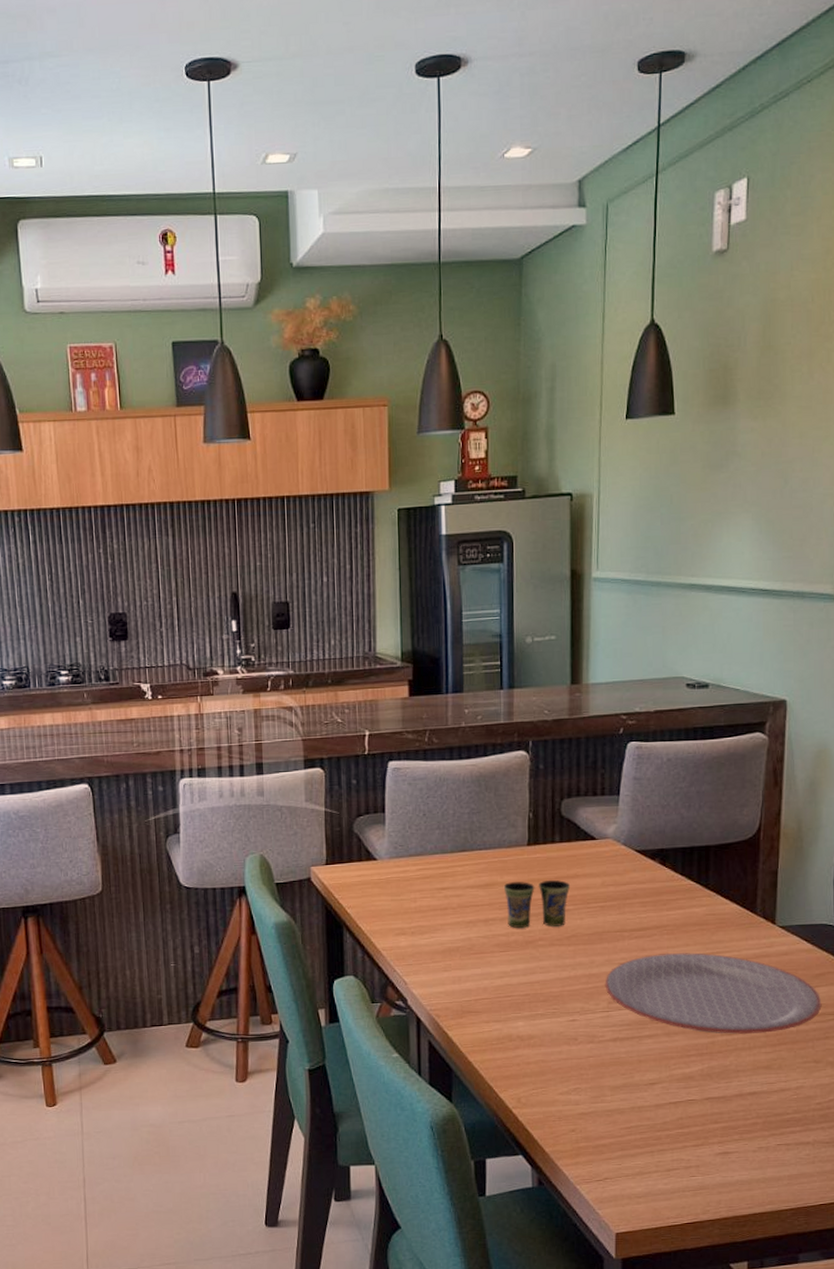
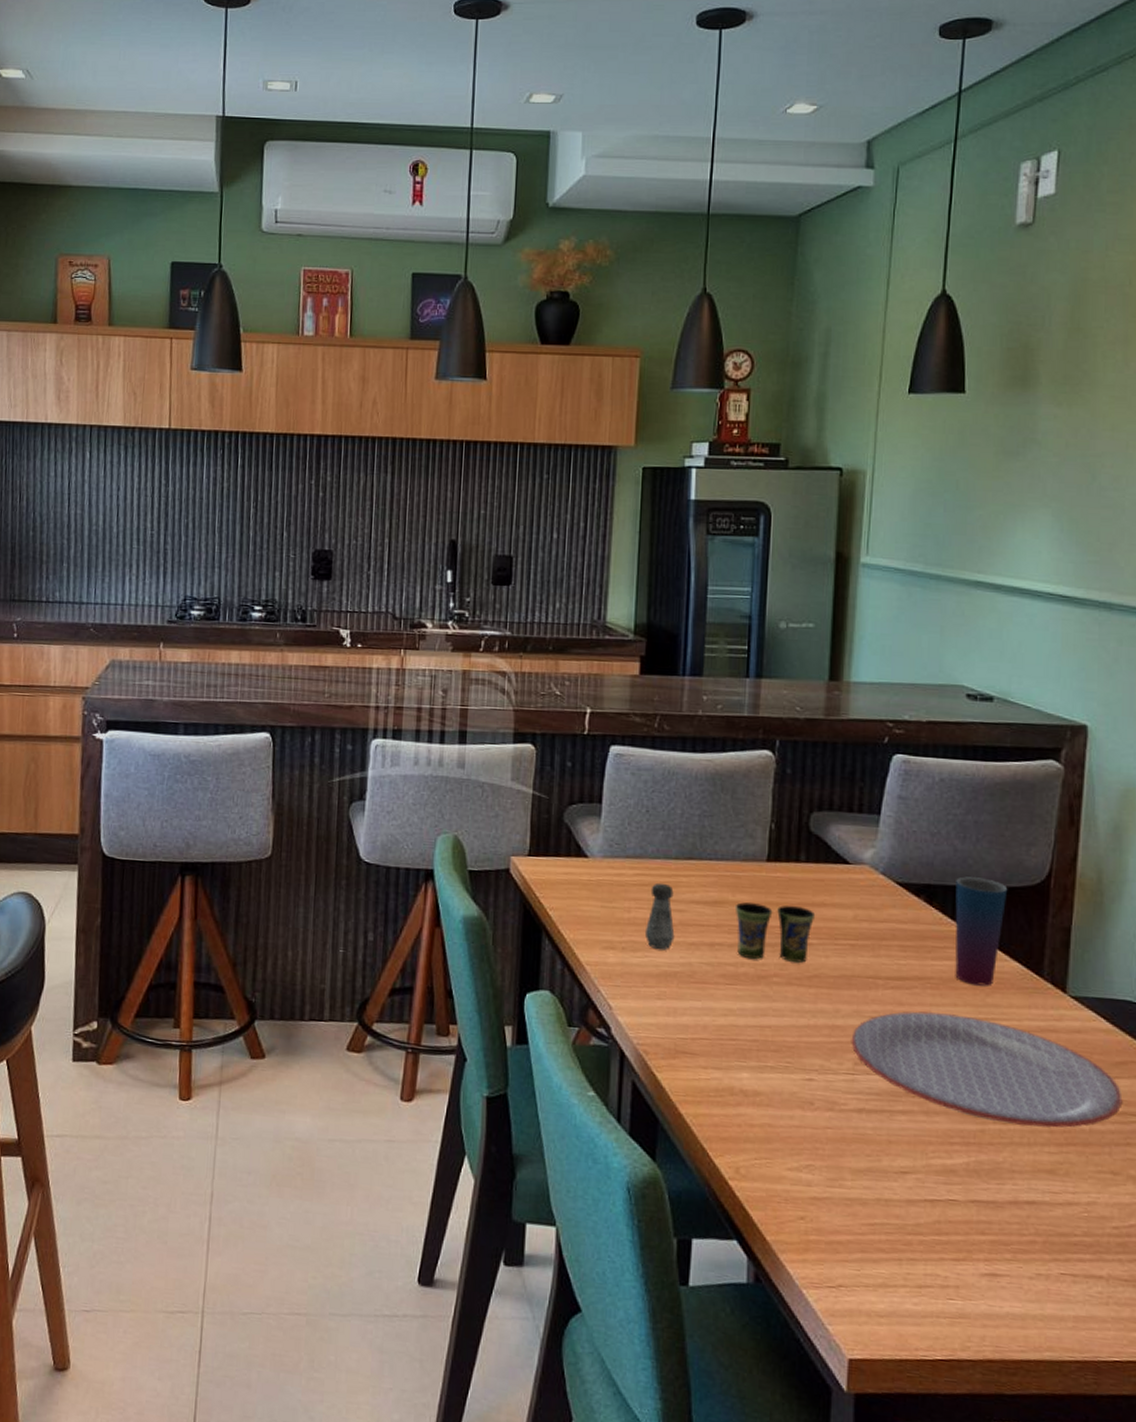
salt shaker: none [429,874,455,931] -> present [644,882,675,951]
cup: none [684,838,726,927] -> present [954,876,1008,986]

